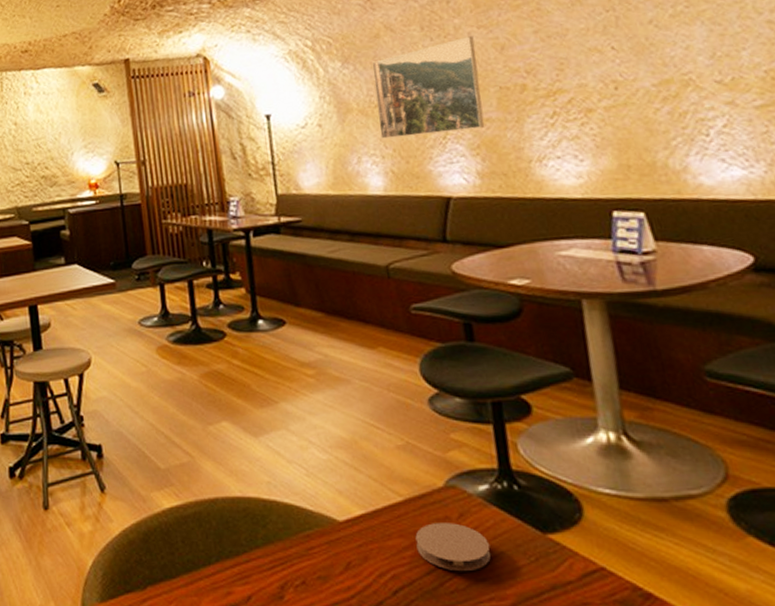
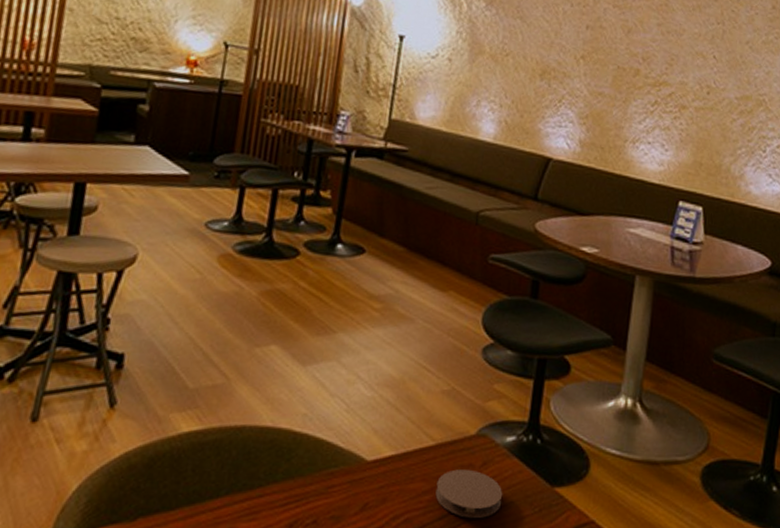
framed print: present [372,36,485,139] -> none [504,10,608,100]

